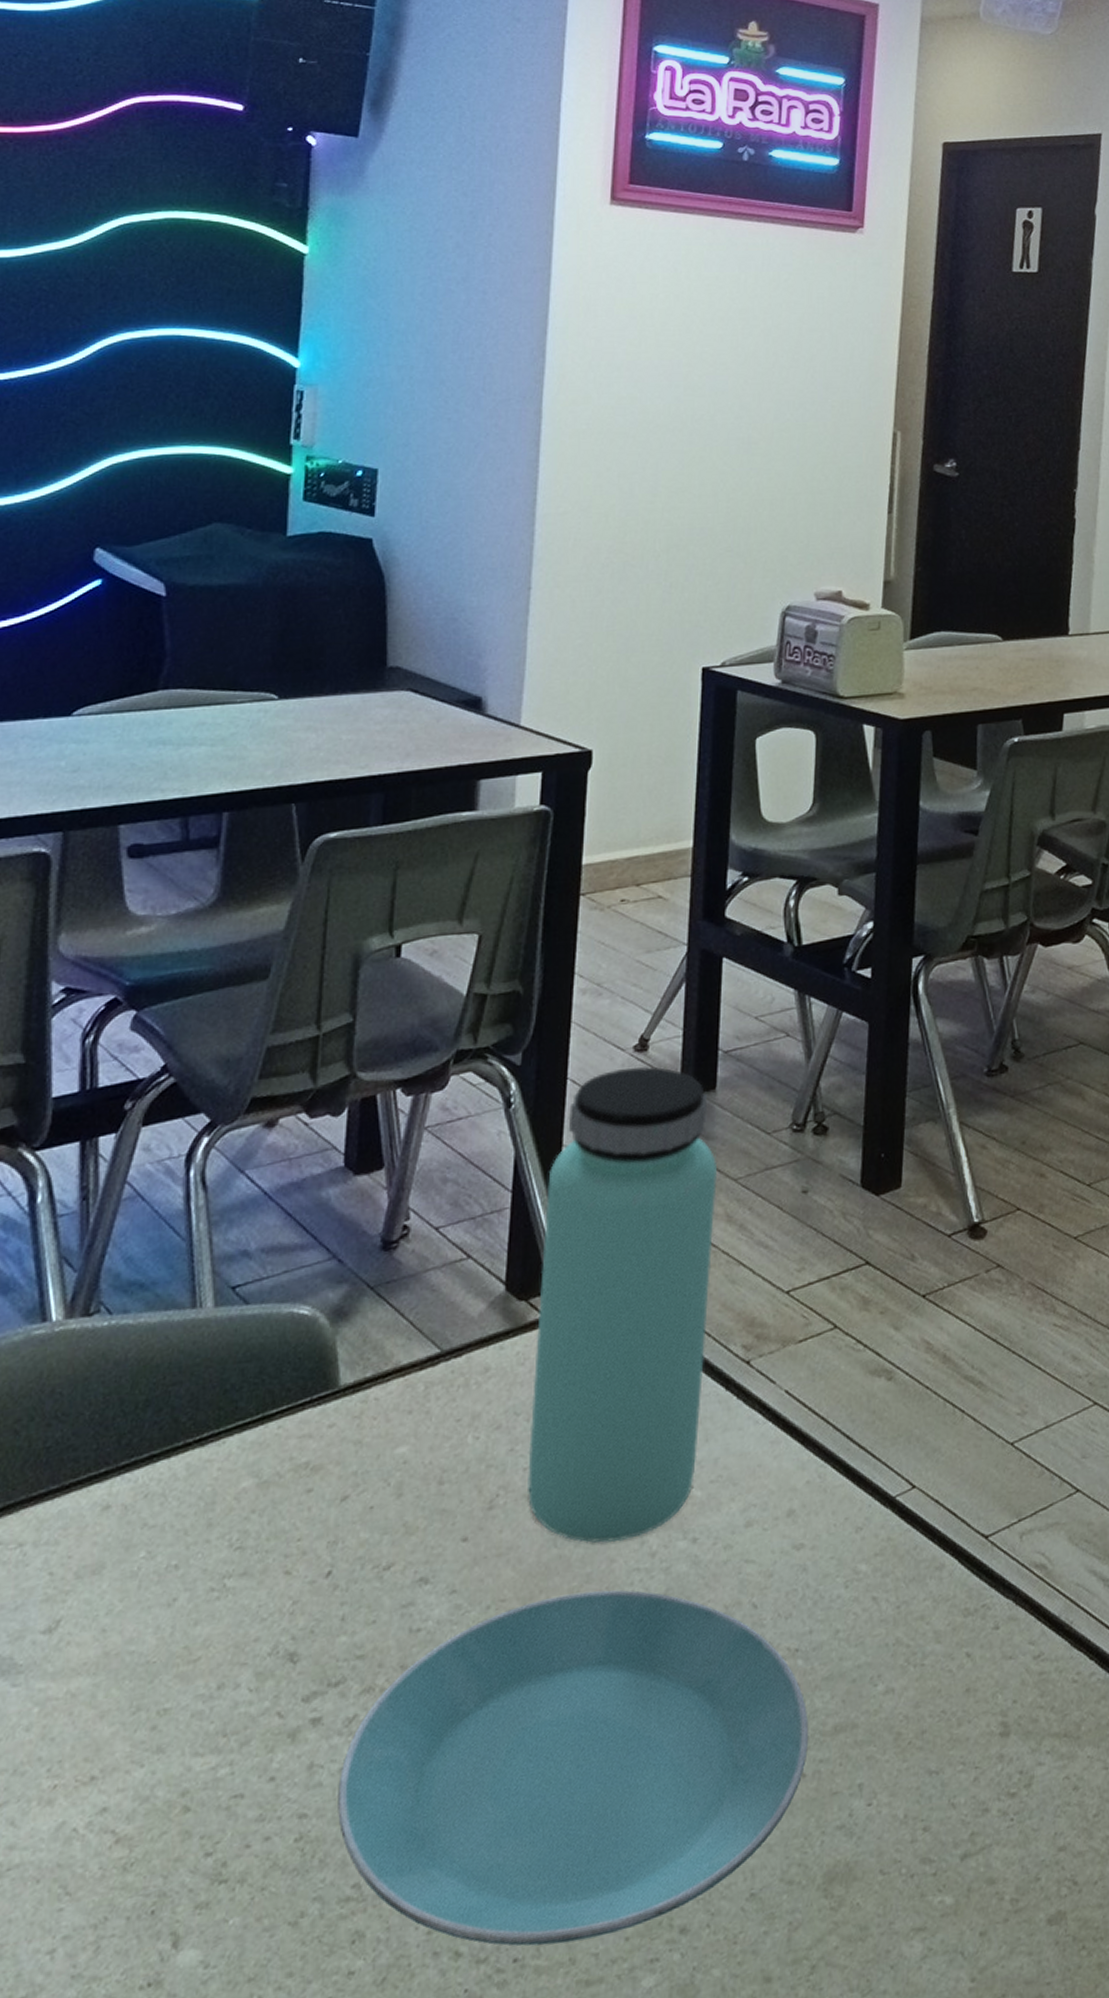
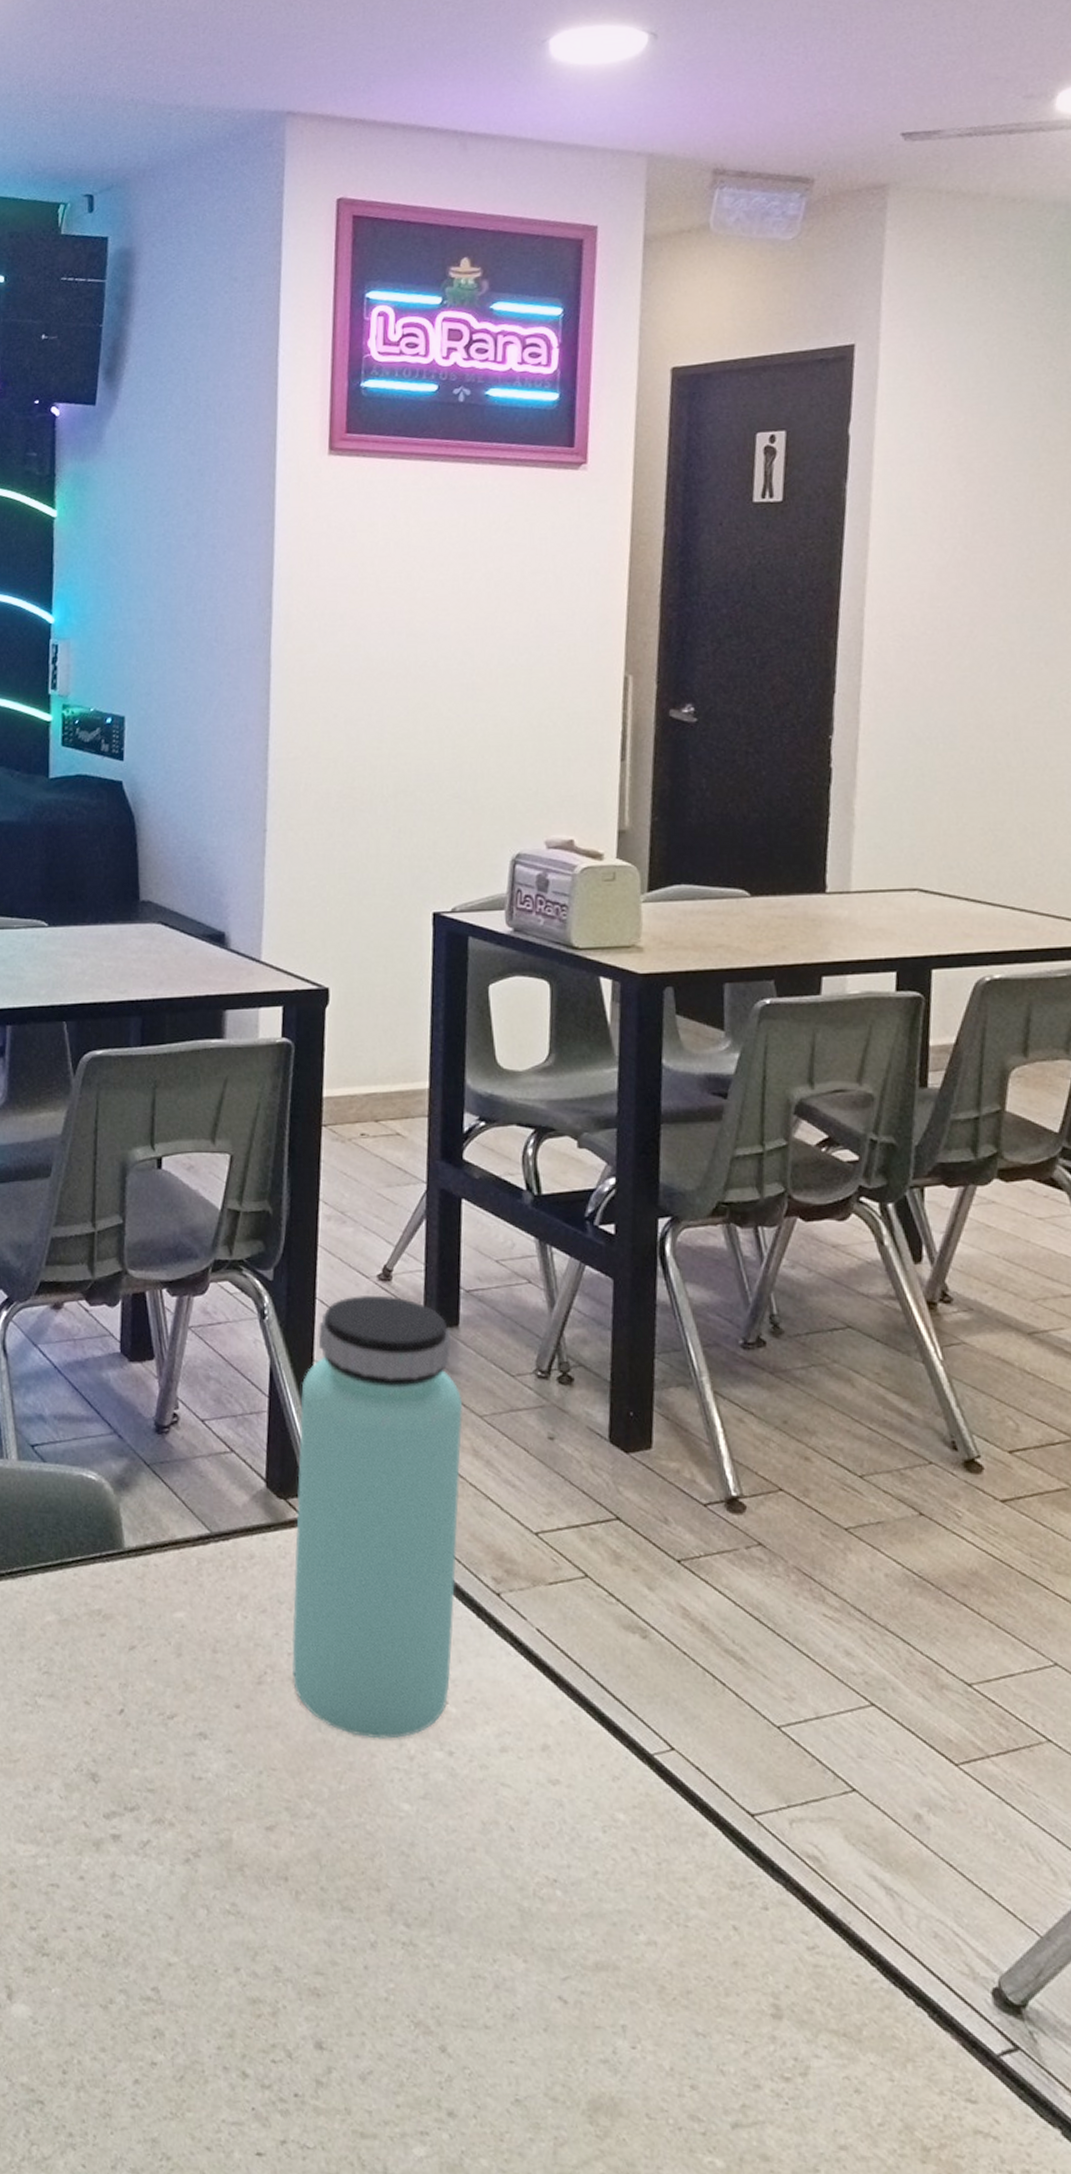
plate: present [338,1590,809,1946] -> none [137,1776,570,2098]

